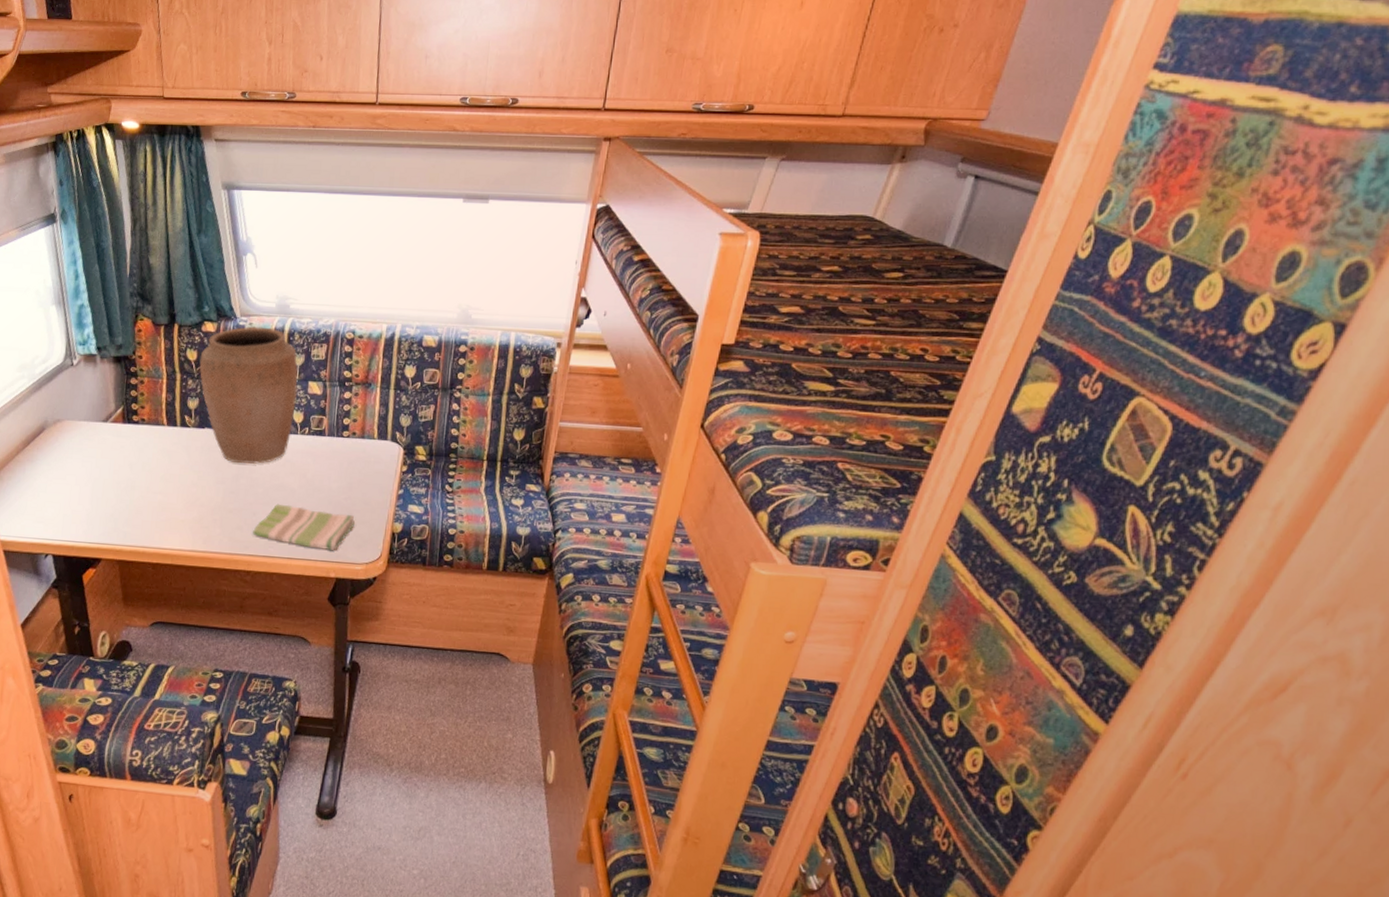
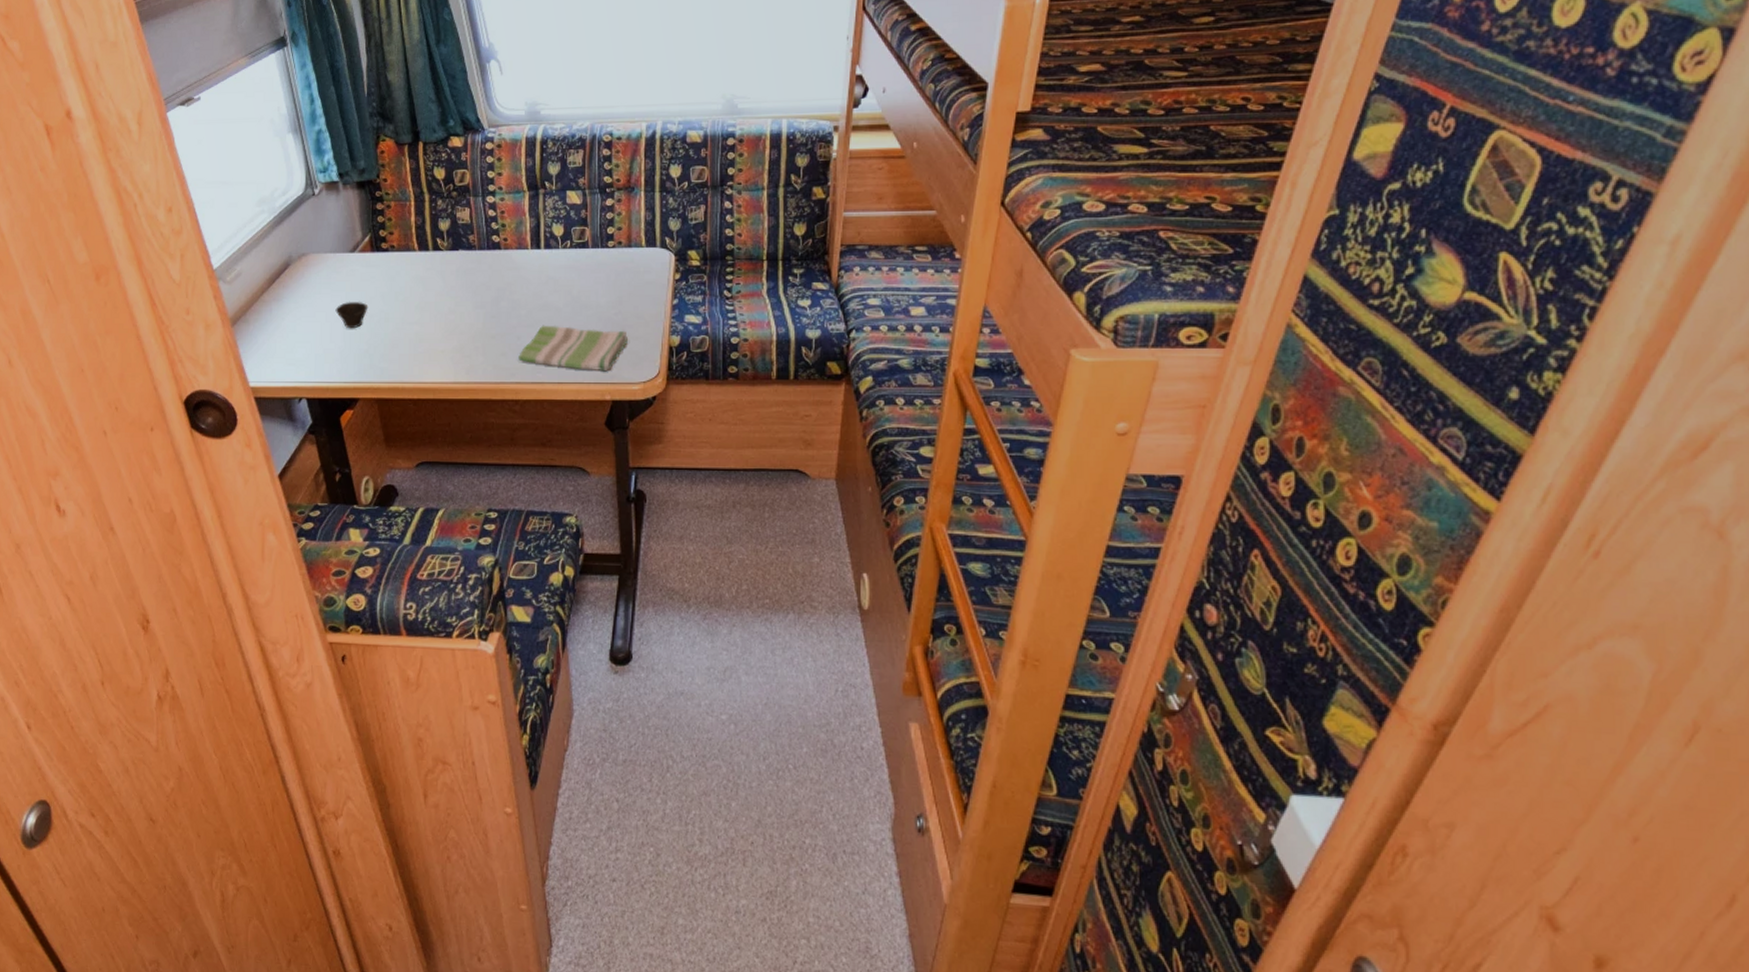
cup: none [85,467,117,494] -> present [335,301,368,329]
vase: present [199,327,298,464] -> none [448,137,555,284]

